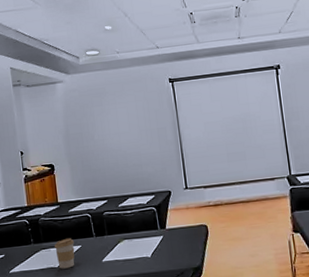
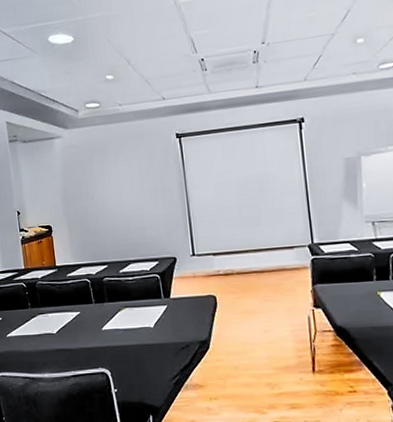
coffee cup: present [55,237,75,269] -> none [52,303,73,335]

